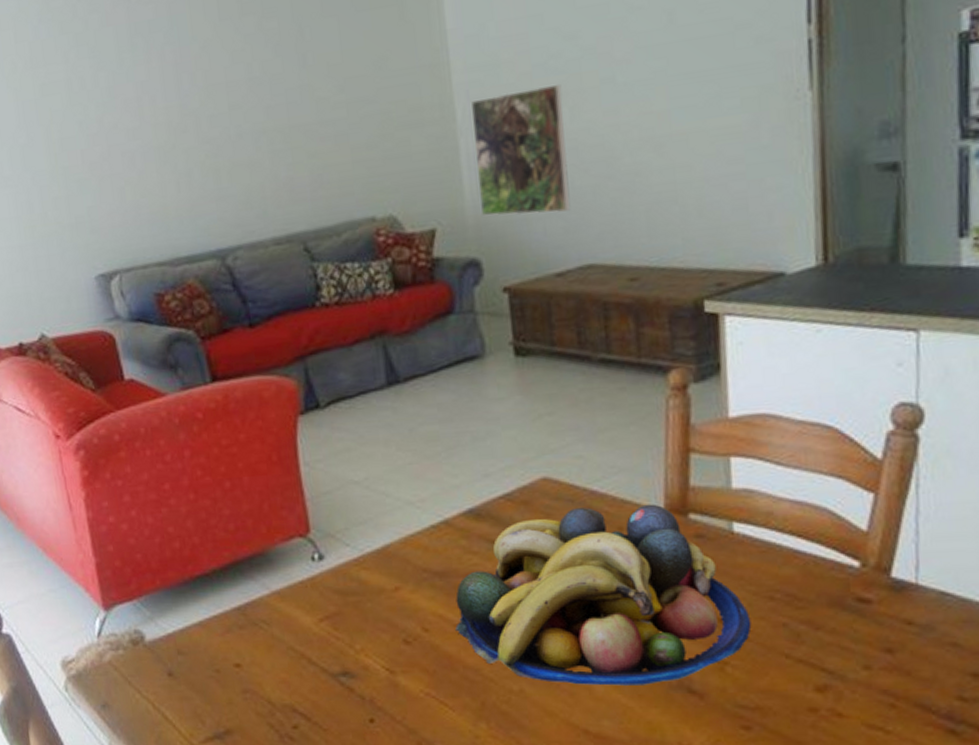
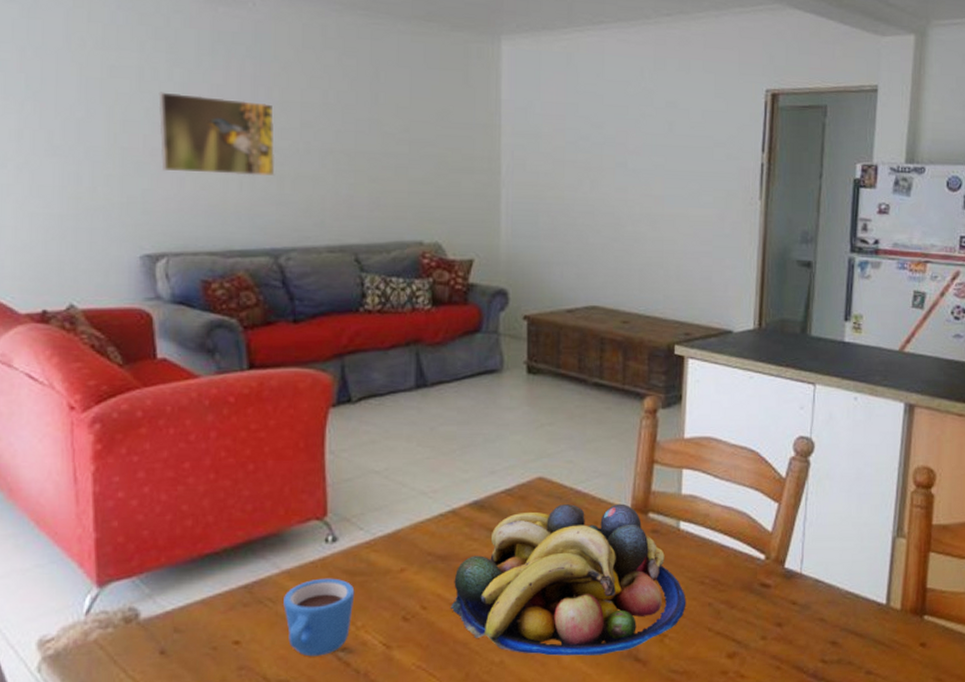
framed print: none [88,91,210,185] -> present [158,92,276,177]
mug: none [277,598,350,681] -> present [283,578,355,657]
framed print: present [472,85,571,216] -> none [513,159,586,261]

